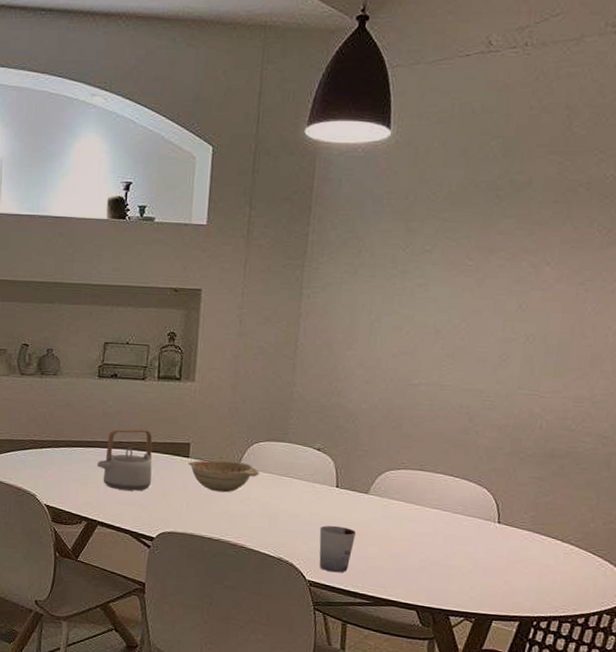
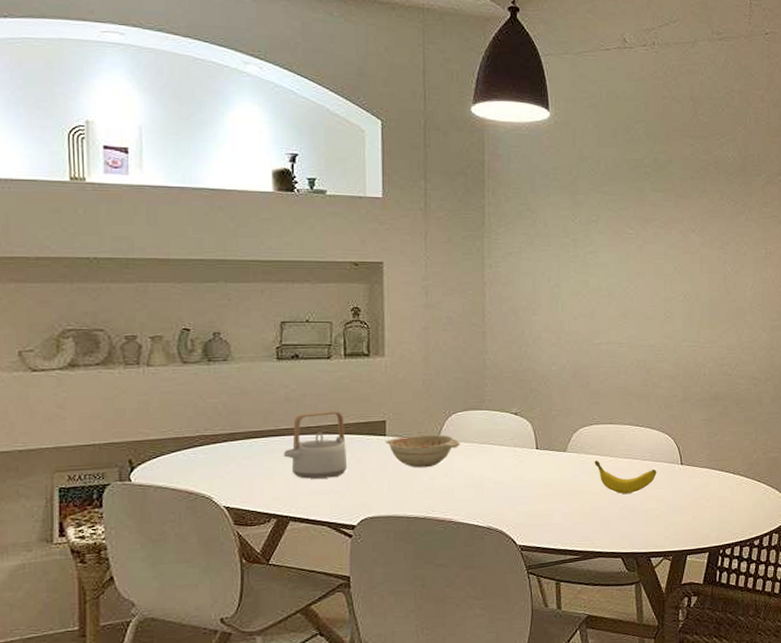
cup: present [319,525,357,573] -> none [525,486,560,534]
banana: none [397,506,468,546] -> present [594,460,657,494]

